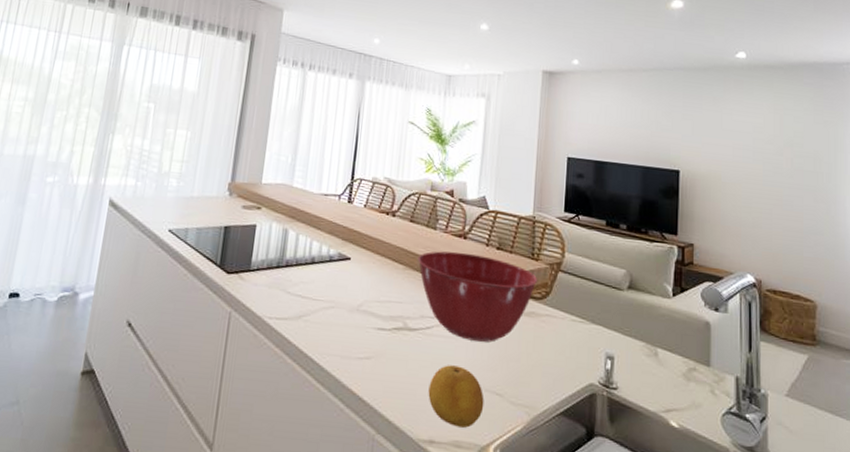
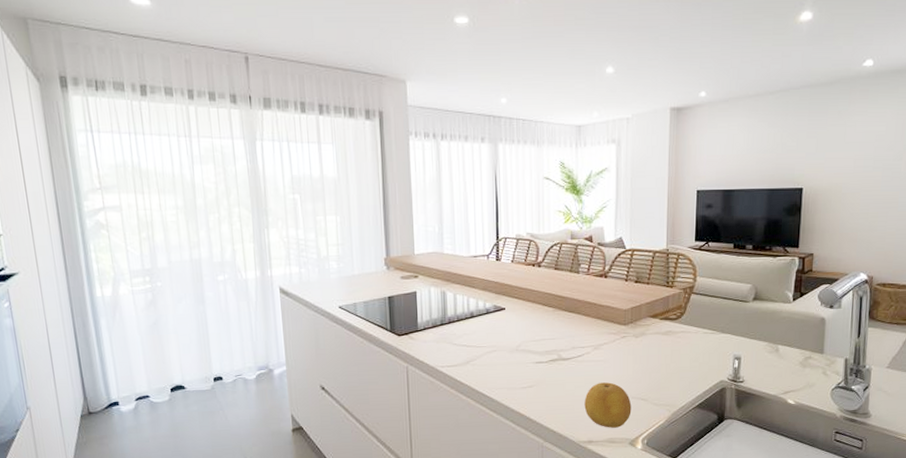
mixing bowl: present [418,251,538,342] -> none [565,289,673,361]

